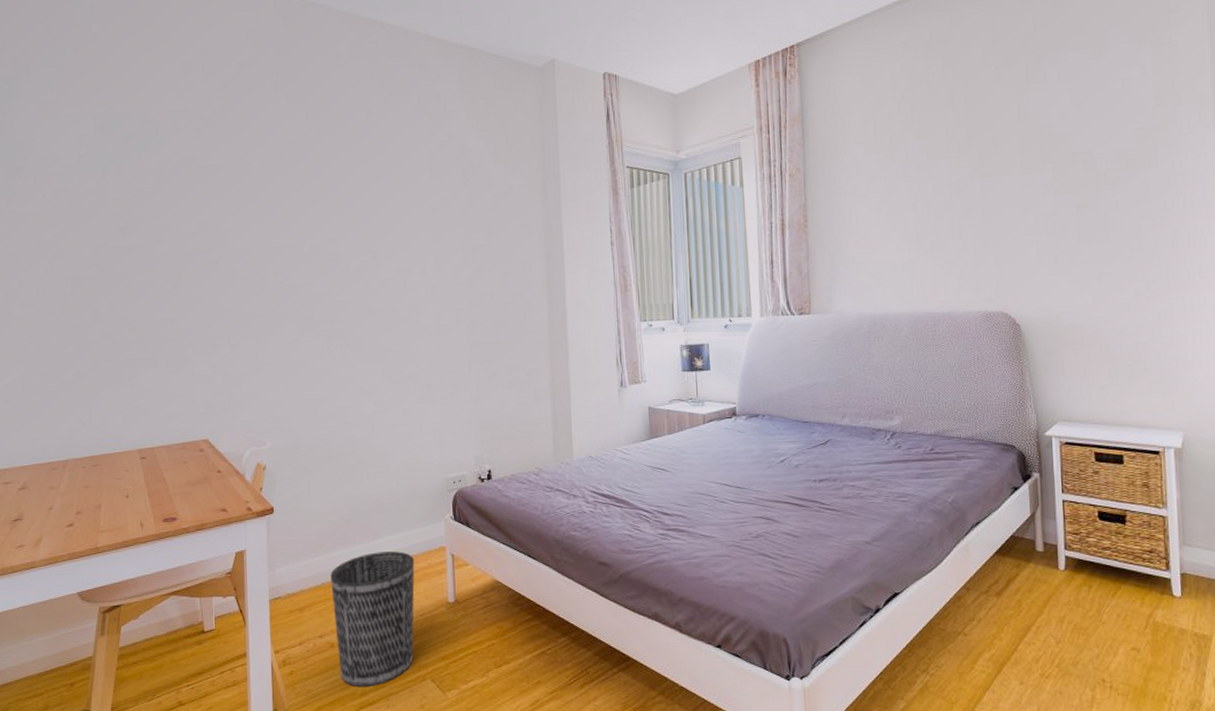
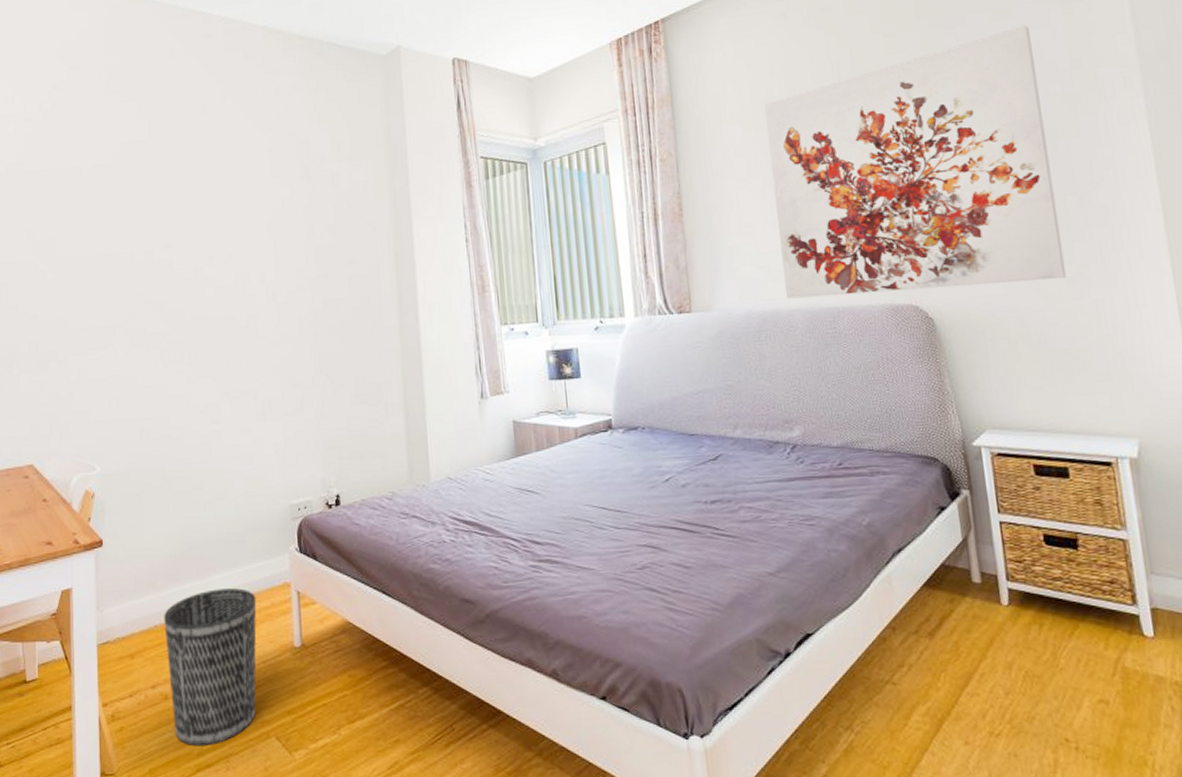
wall art: none [885,63,1136,304] -> present [764,24,1067,299]

